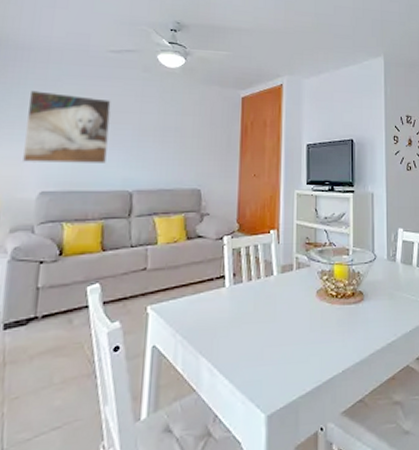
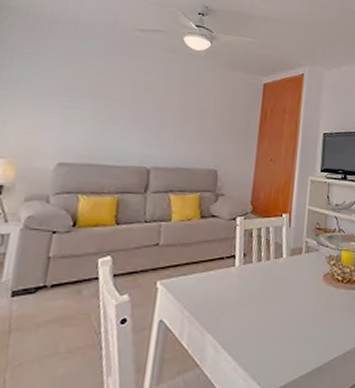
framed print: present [23,90,111,163] -> none [43,62,135,139]

